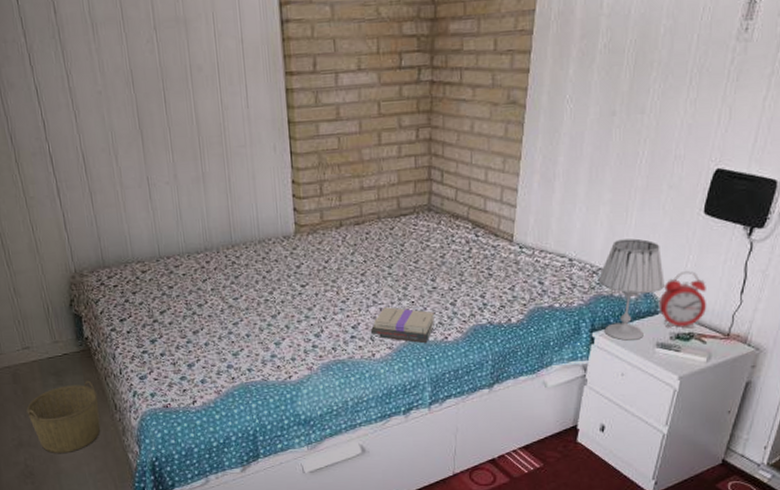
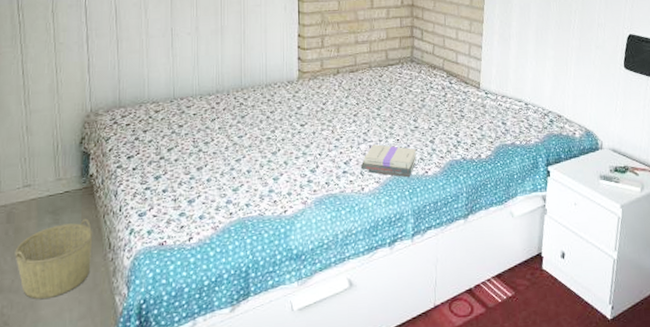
table lamp: present [598,238,664,341] -> none [549,87,601,174]
alarm clock: present [658,270,707,328] -> none [598,113,636,163]

